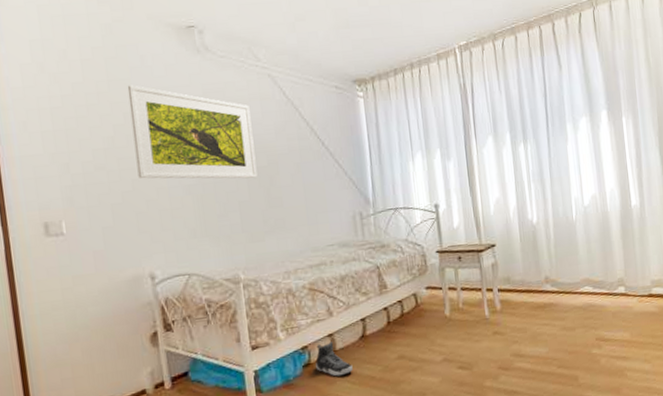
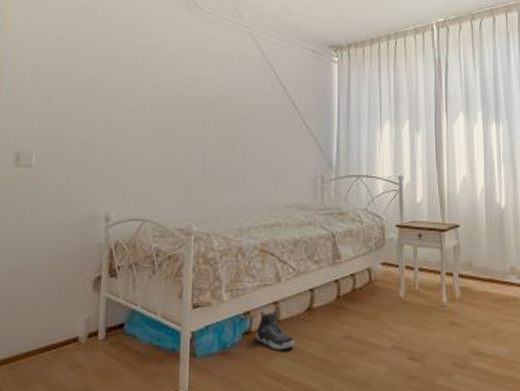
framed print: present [127,85,258,179] -> none [112,32,227,130]

